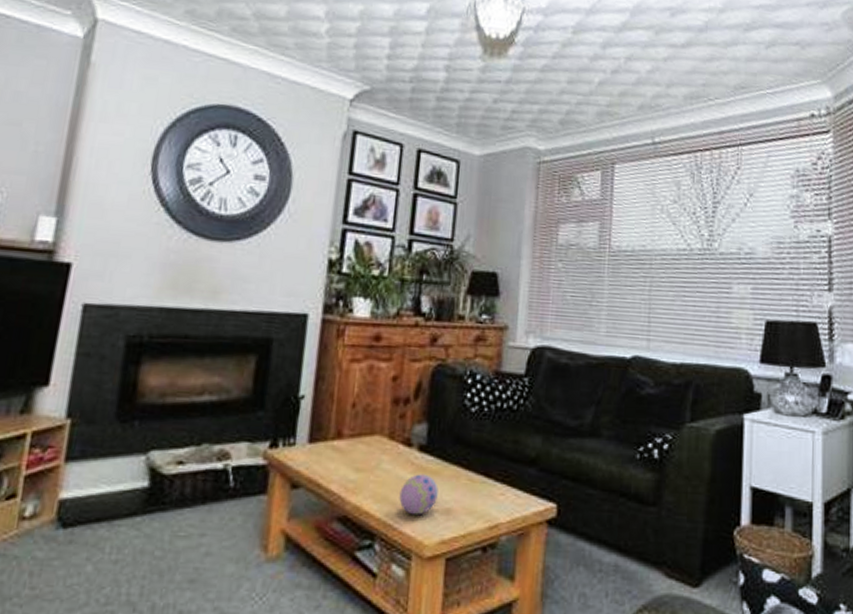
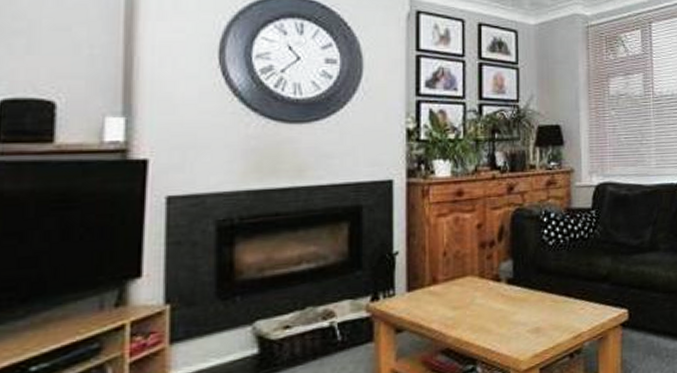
decorative egg: present [399,474,438,516] -> none [494,302,527,338]

